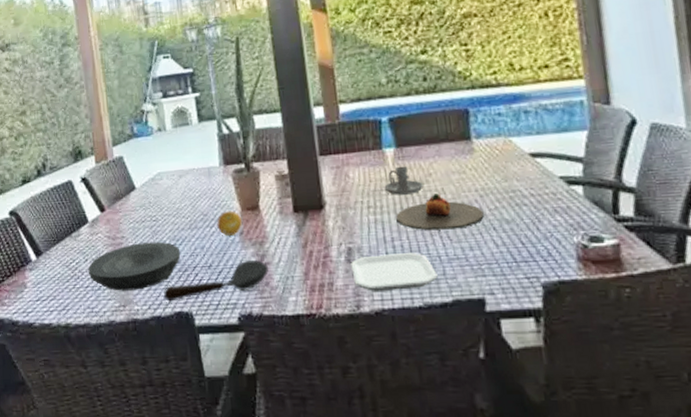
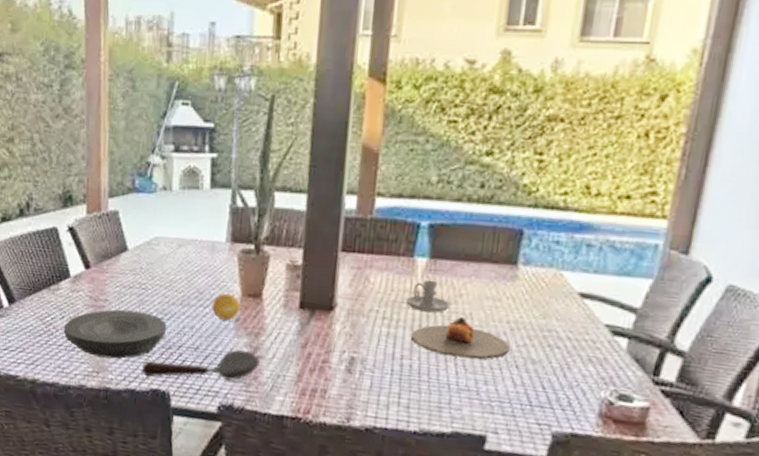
plate: present [351,253,438,291] -> none [349,369,442,413]

